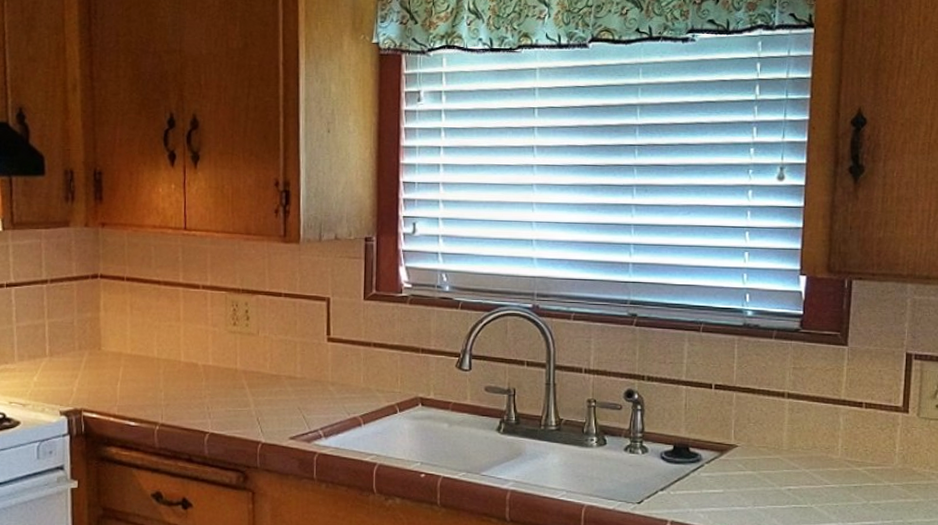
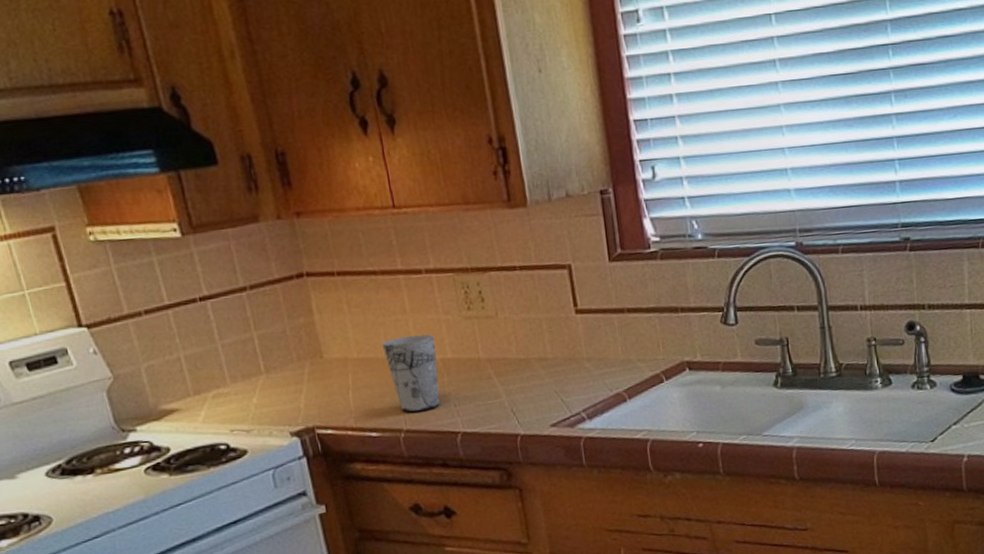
cup: none [154,340,201,409] -> present [382,334,440,413]

